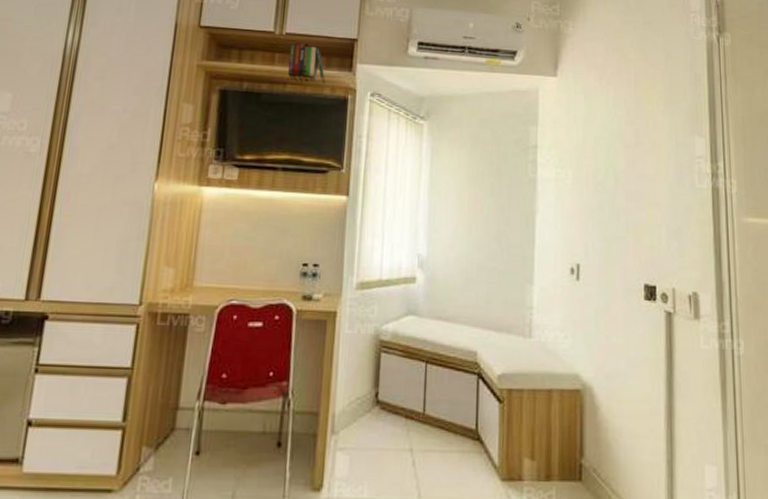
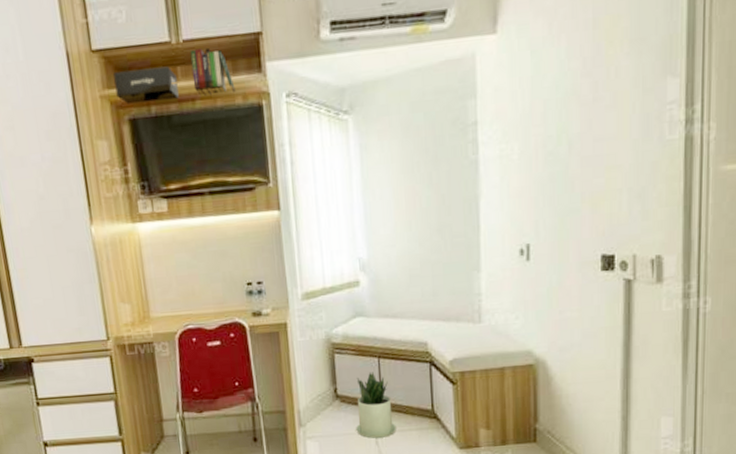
box: none [213,48,274,80] -> present [113,66,179,105]
planter: none [393,377,436,458] -> present [356,371,396,438]

